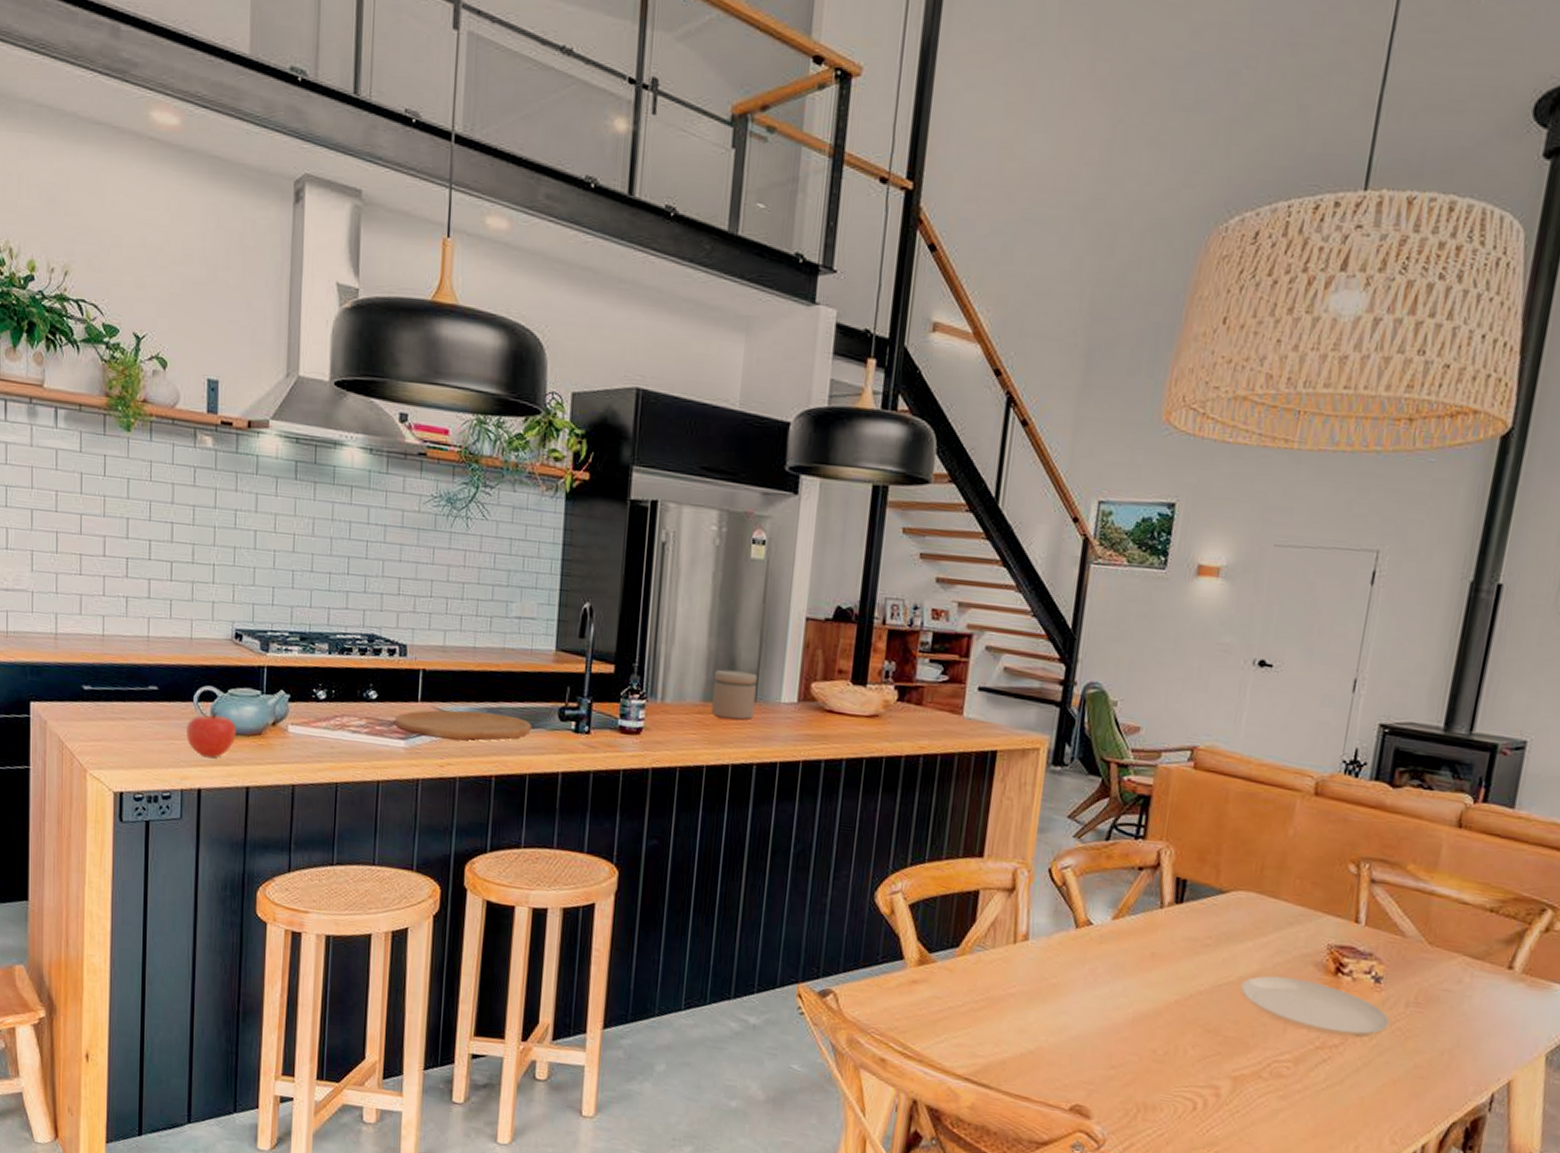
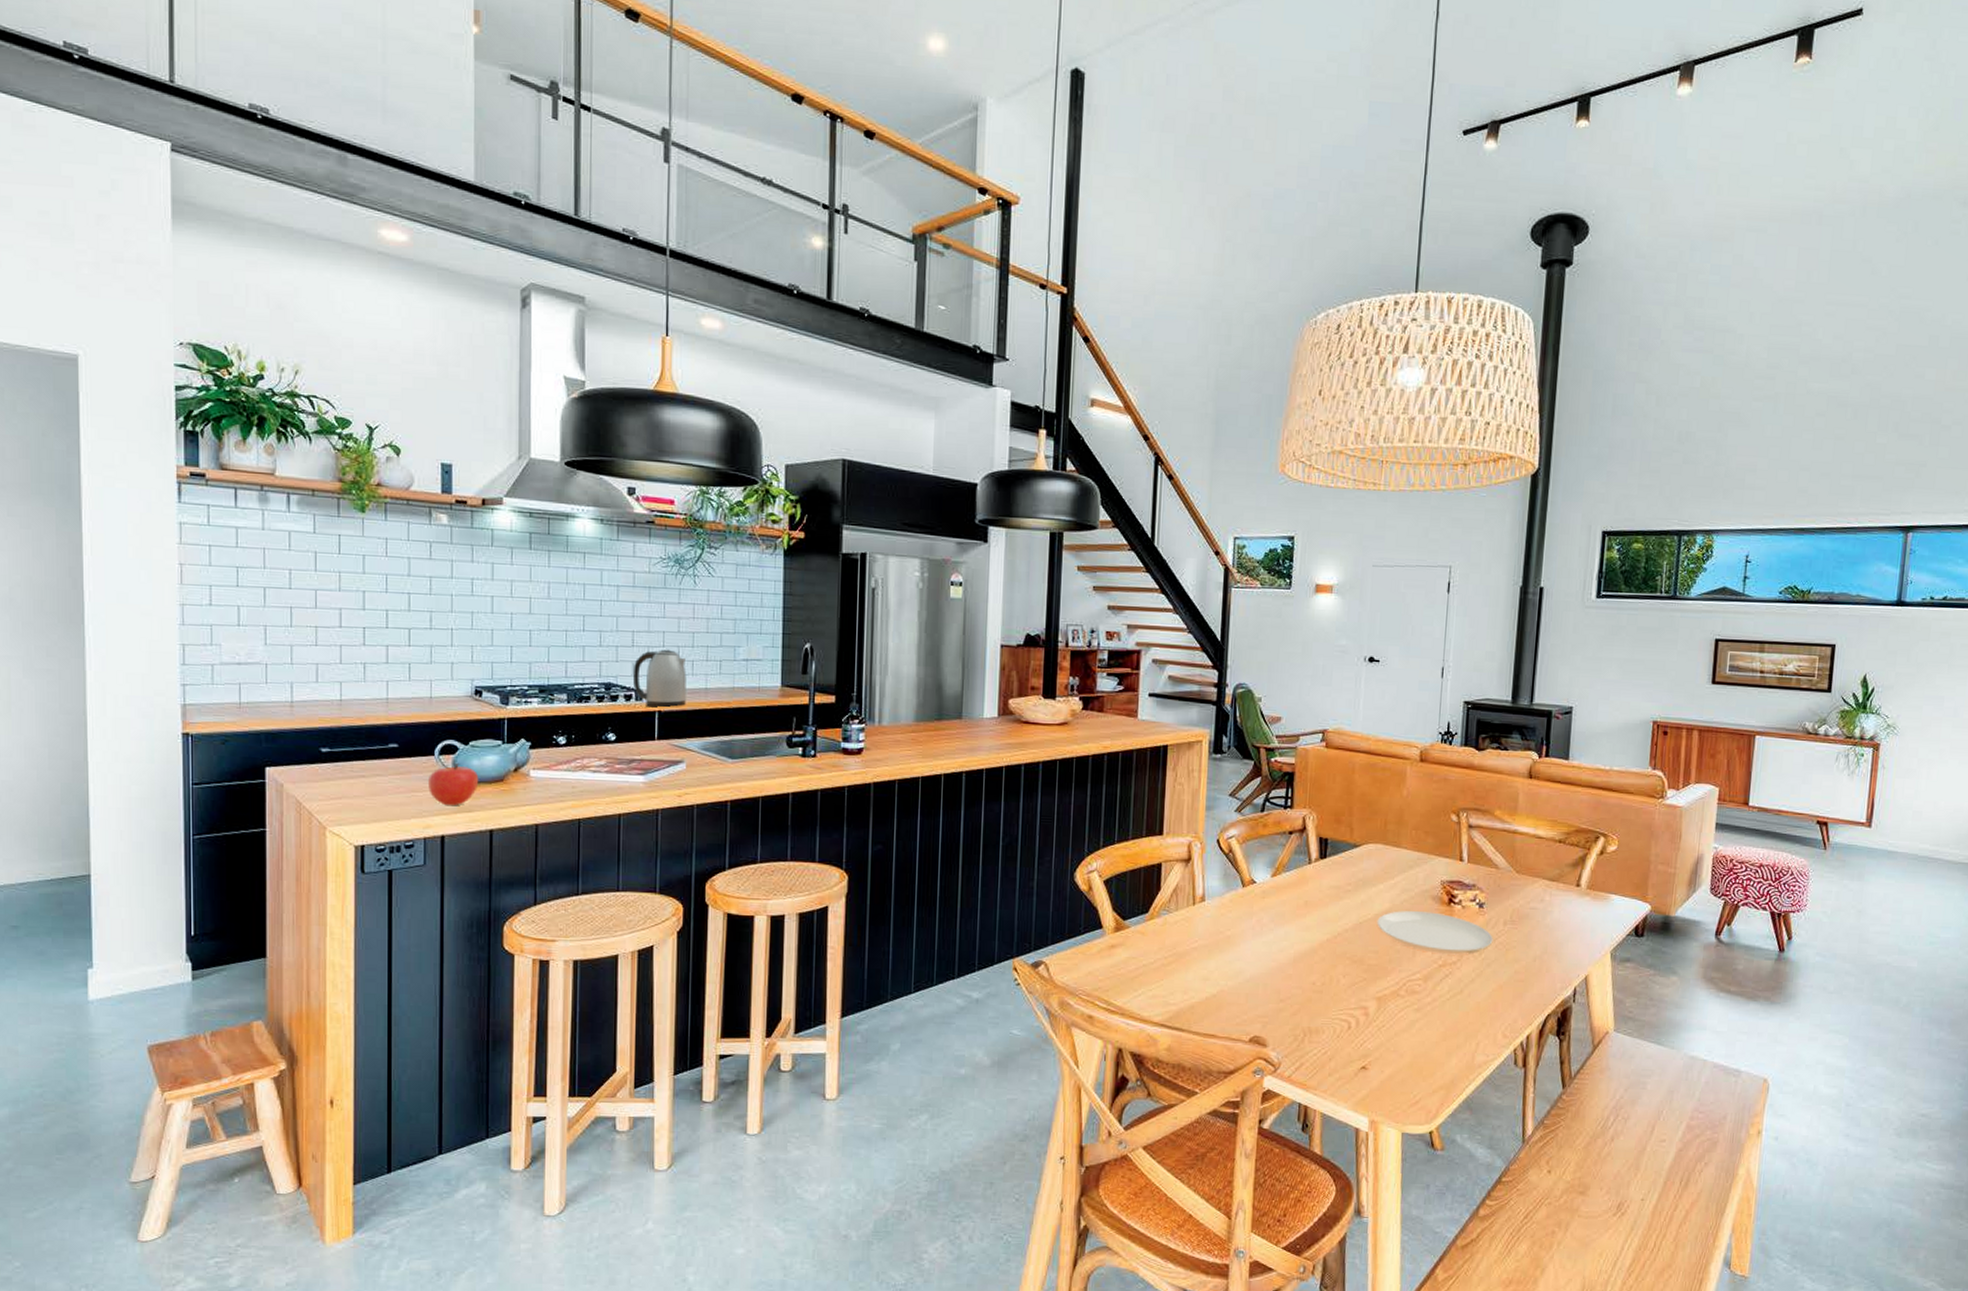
cutting board: present [395,710,532,741] -> none [633,744,762,772]
kettle: none [397,600,454,667] -> present [632,649,687,708]
jar: present [711,669,757,720] -> none [923,693,962,735]

